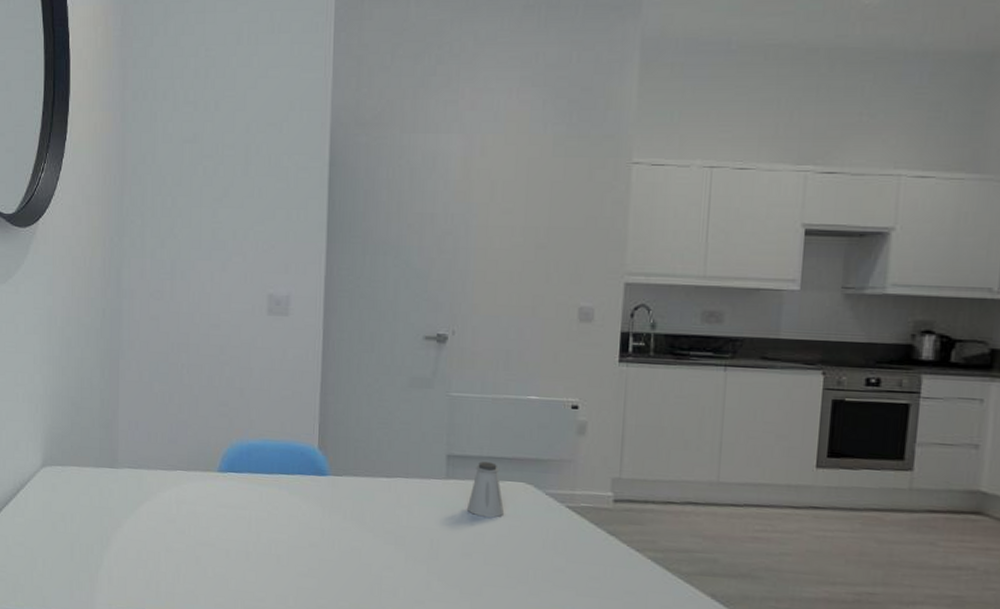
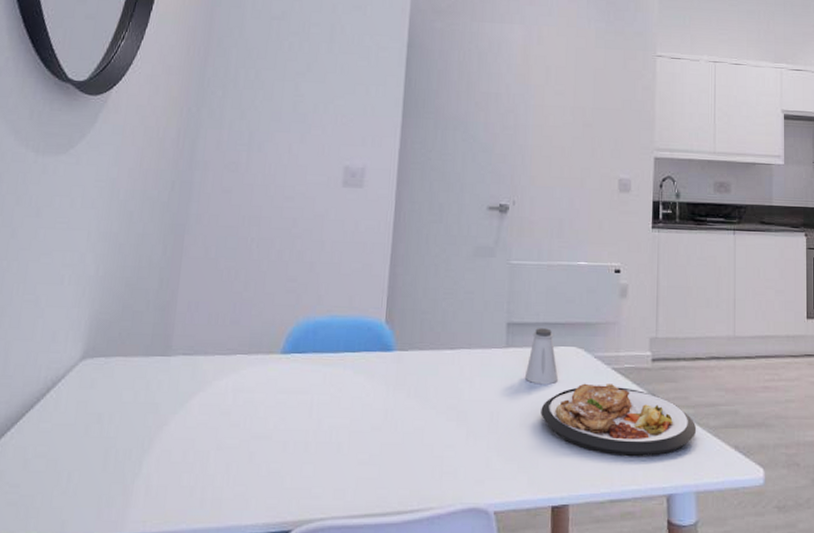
plate: none [484,519,665,596] -> present [541,383,697,457]

